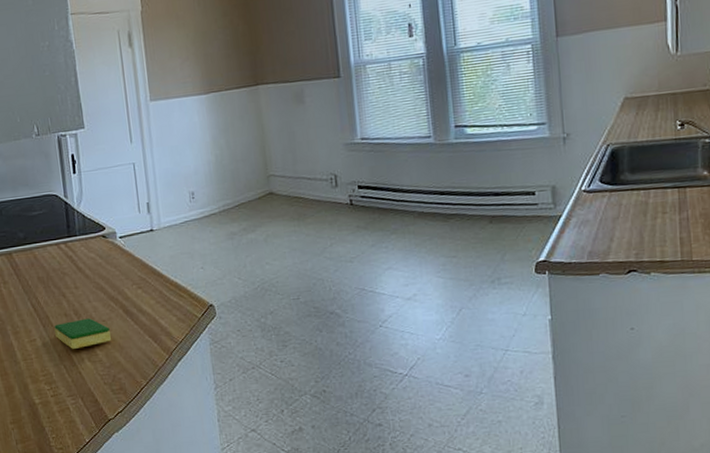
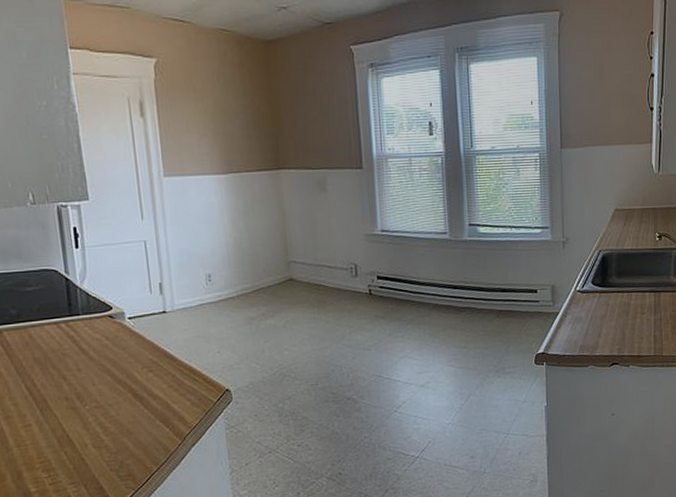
dish sponge: present [54,318,111,349] -> none [53,402,118,435]

